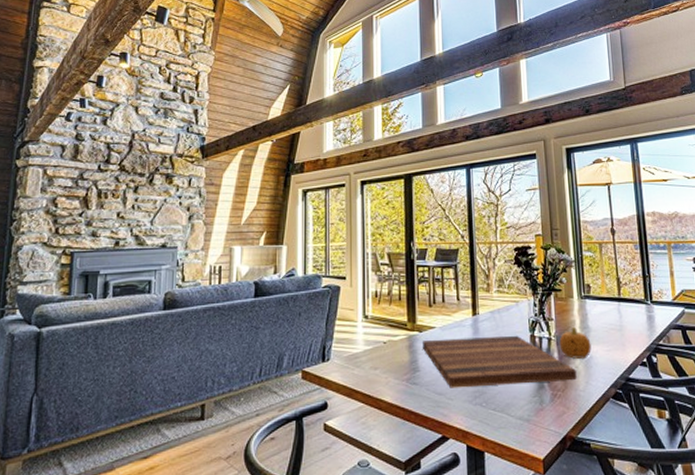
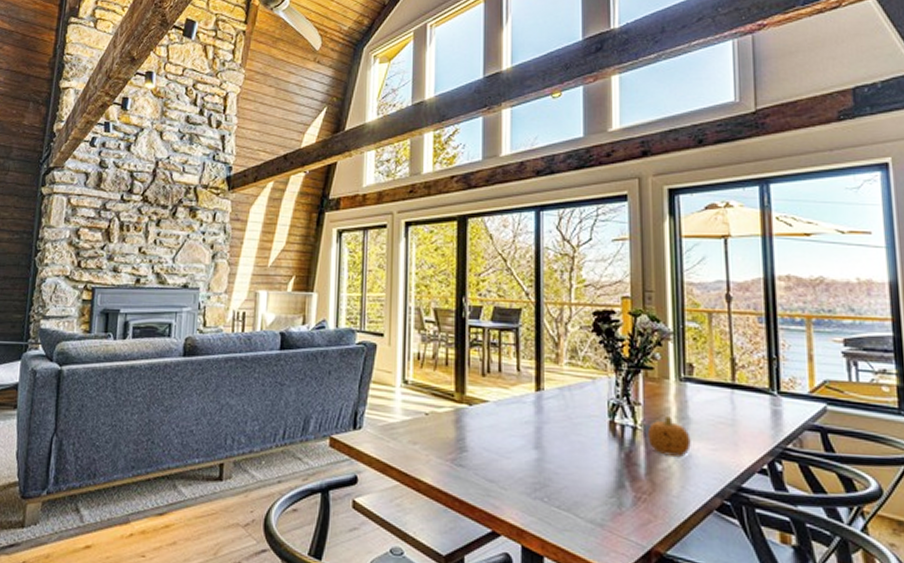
cutting board: present [423,335,577,388] -> none [472,415,669,483]

